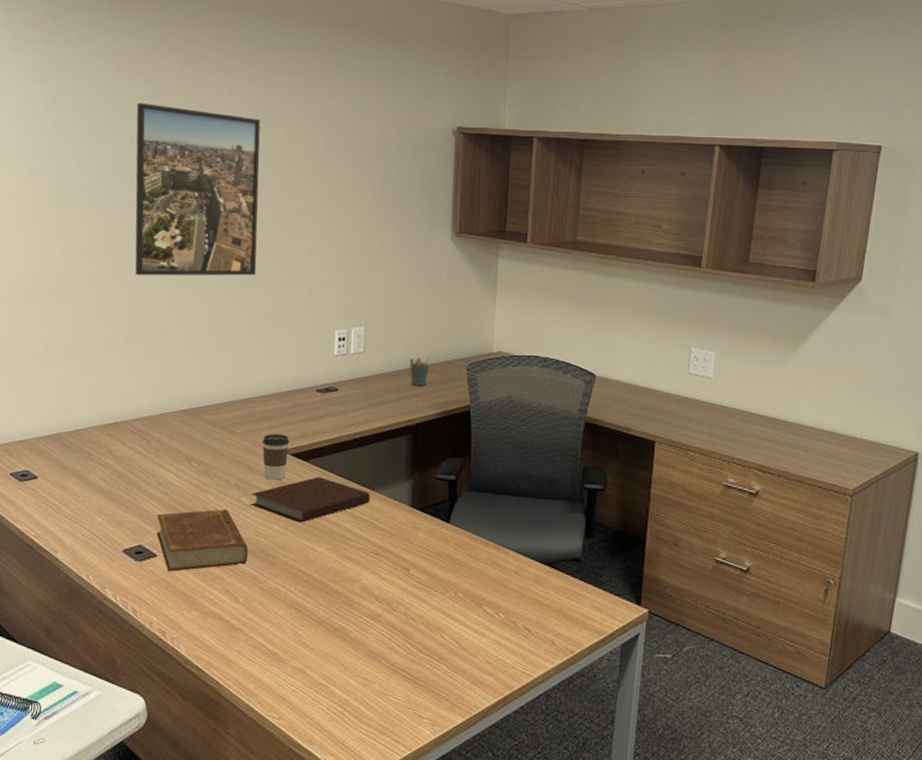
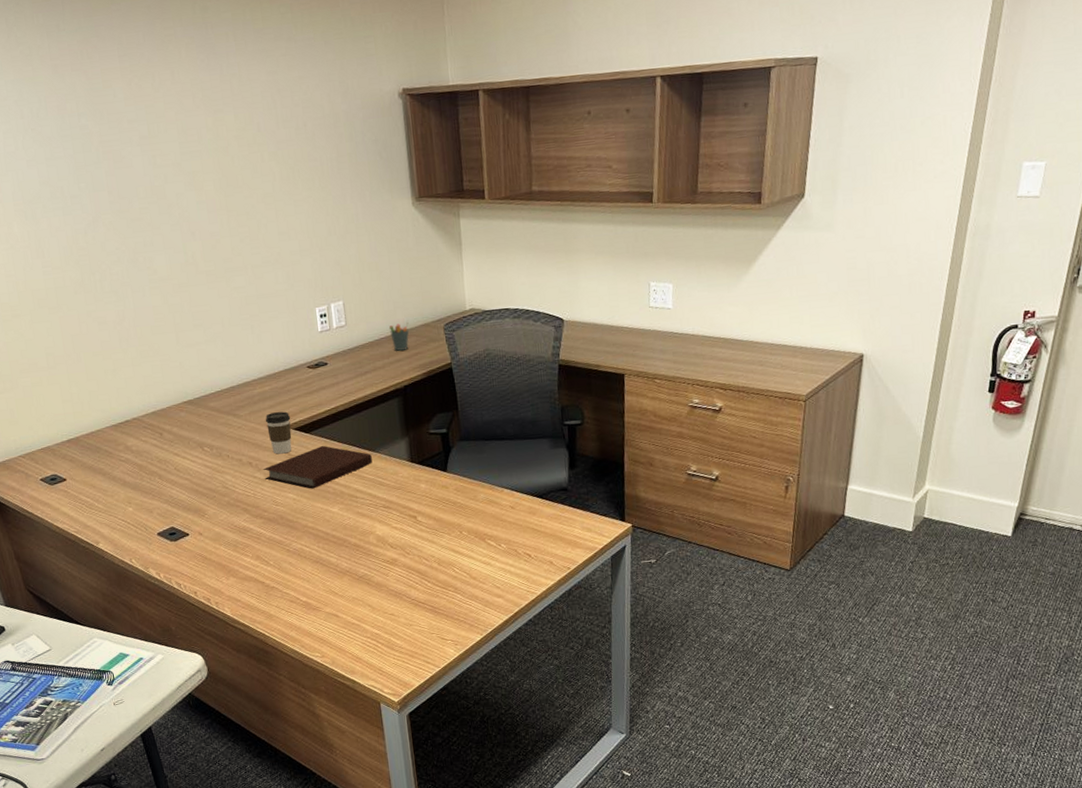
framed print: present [135,102,261,276] -> none [82,101,232,279]
book: present [156,509,249,572] -> none [182,485,271,547]

